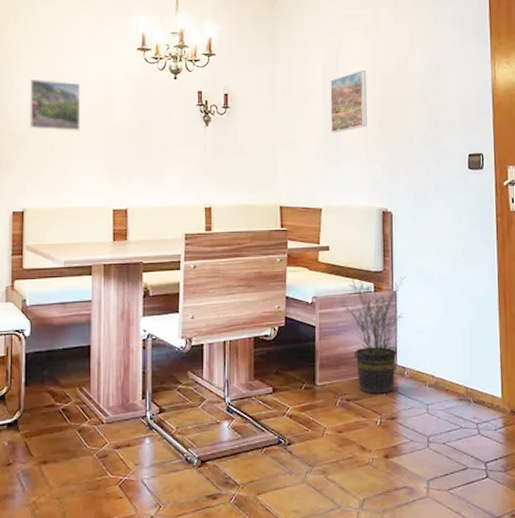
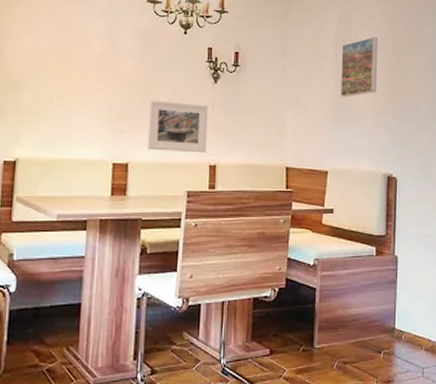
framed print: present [28,78,81,131] -> none [26,23,85,81]
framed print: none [144,146,201,195] -> present [146,100,208,152]
potted plant: present [339,276,406,394] -> none [341,239,407,357]

